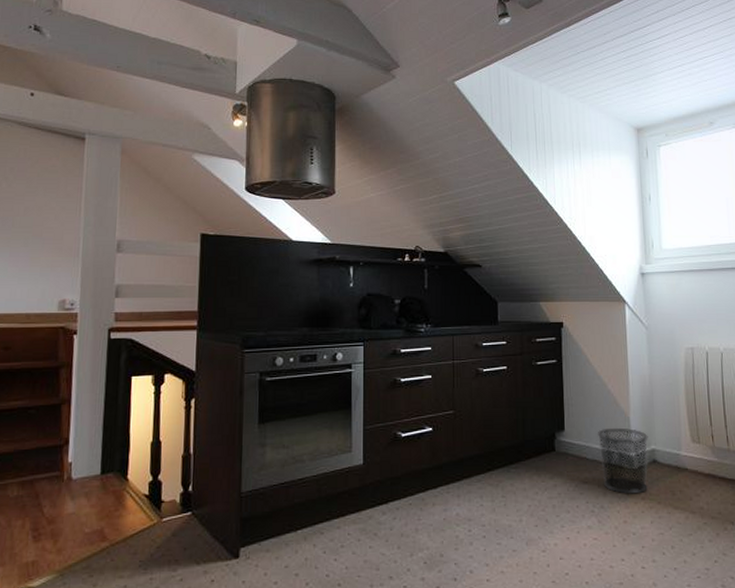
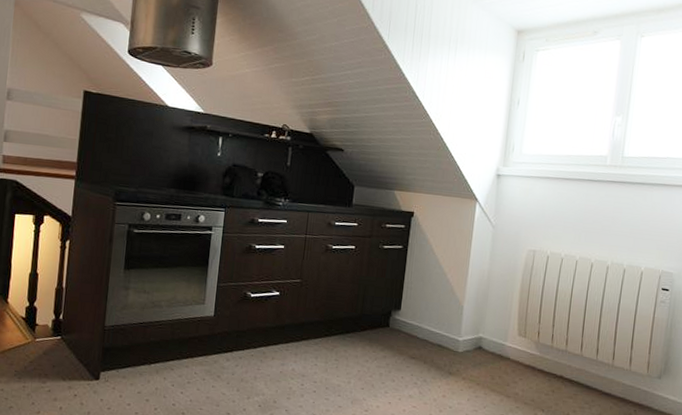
waste bin: present [597,427,648,494] -> none [429,313,478,374]

